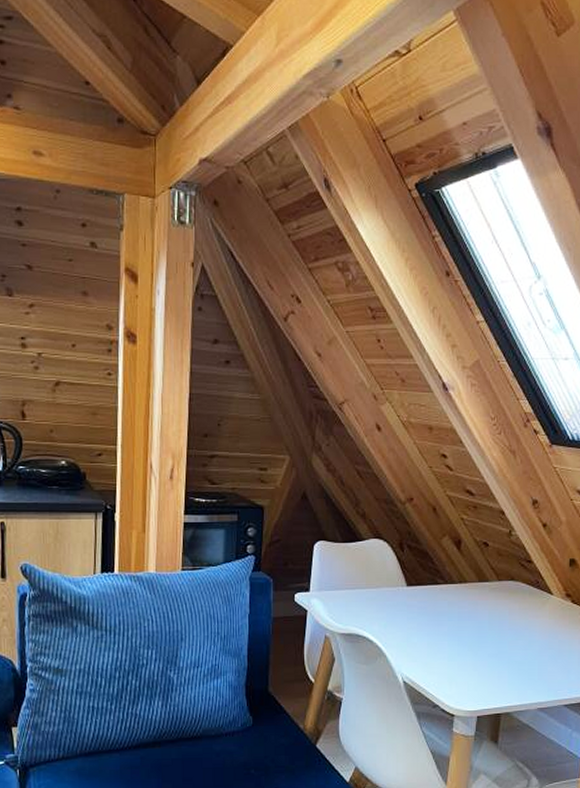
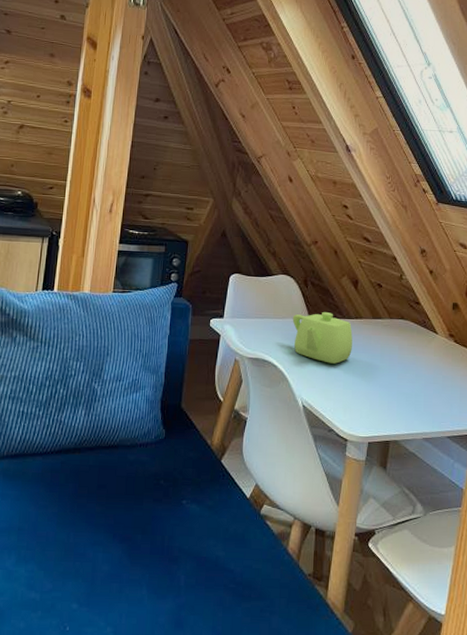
teapot: none [388,578,457,634] -> present [292,312,353,364]

